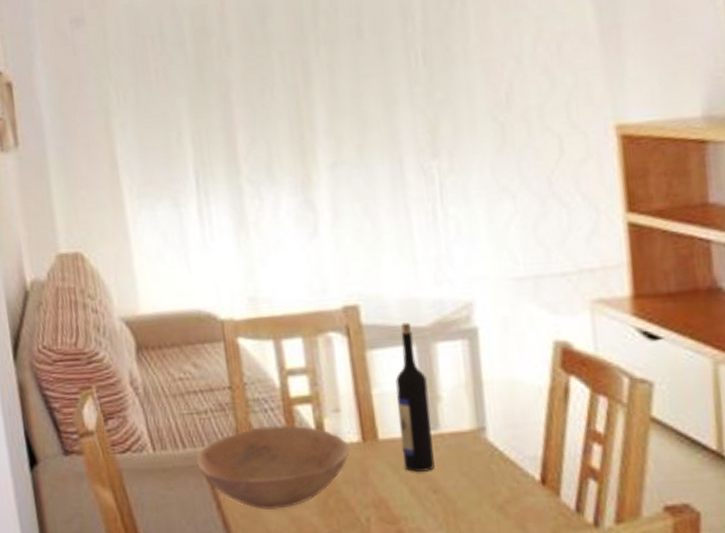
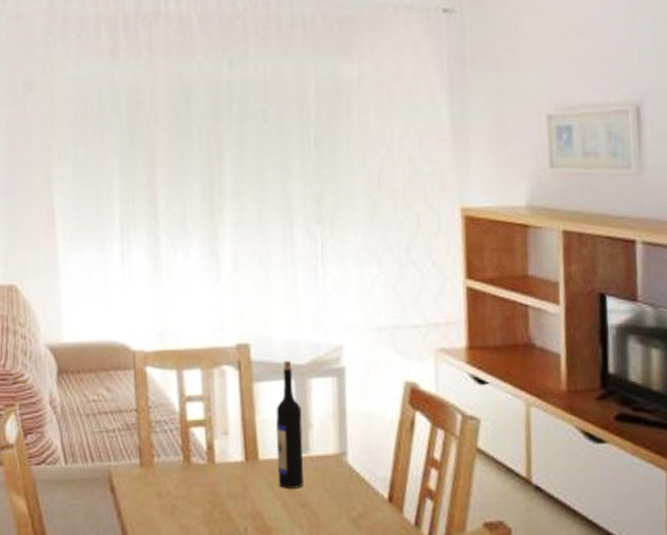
bowl: present [196,425,351,510] -> none [102,445,235,519]

